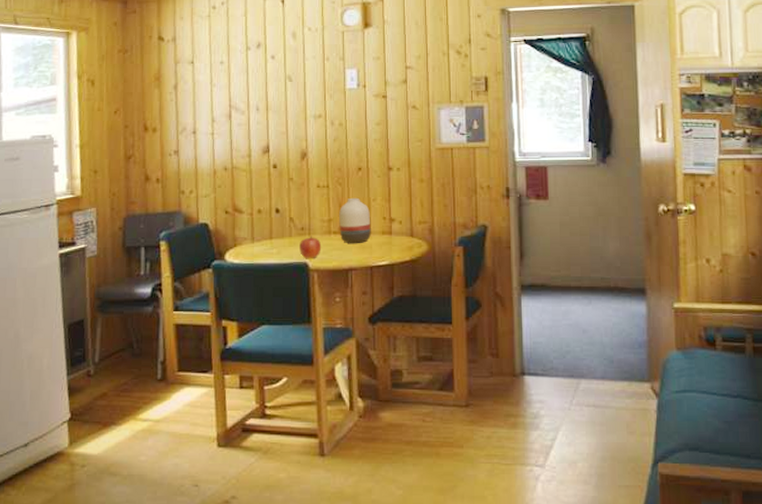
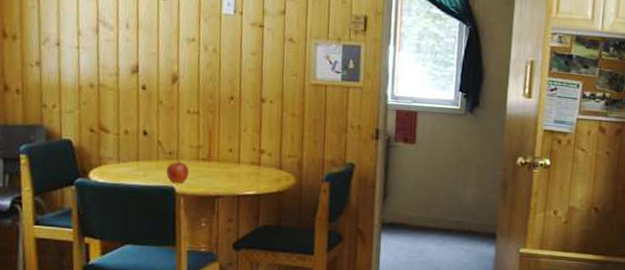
vase: present [339,197,371,243] -> none [208,126,241,172]

